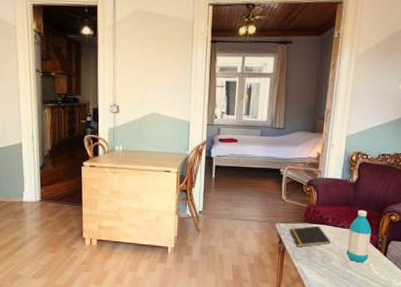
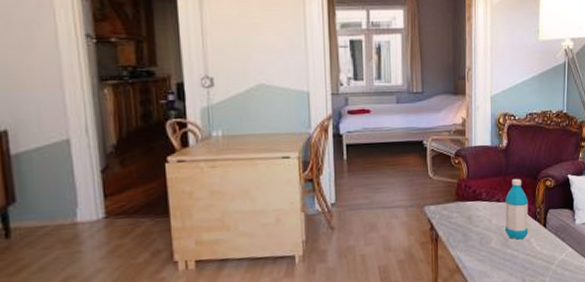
notepad: present [289,226,331,247] -> none [441,203,488,231]

